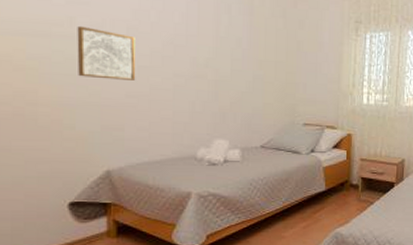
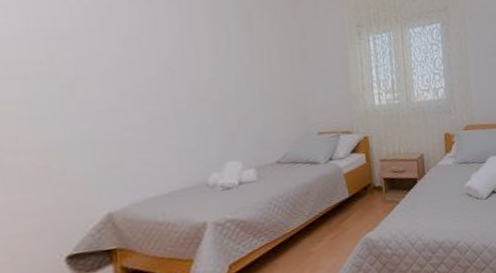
wall art: present [77,25,136,80] -> none [59,62,132,116]

